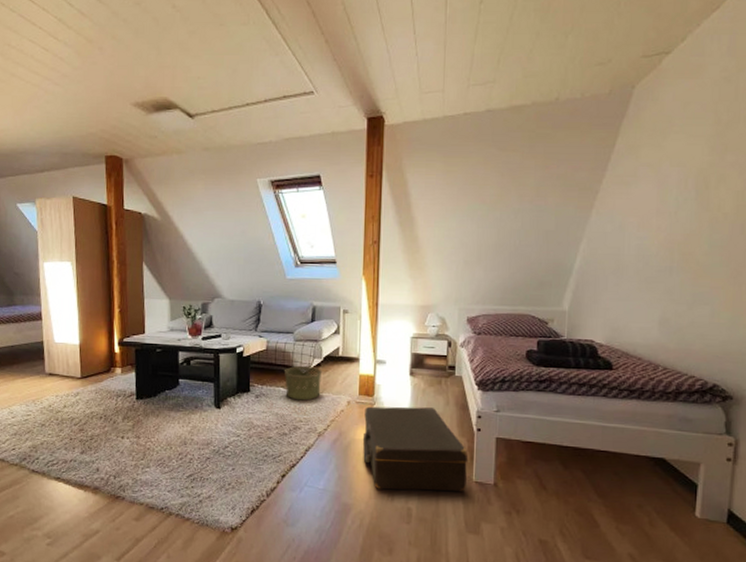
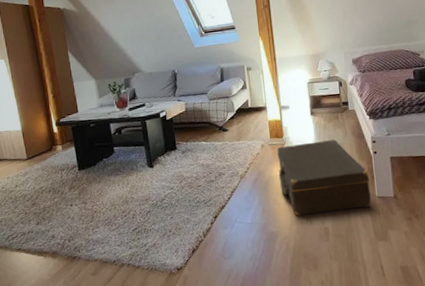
basket: present [284,366,323,401] -> none [203,120,237,151]

